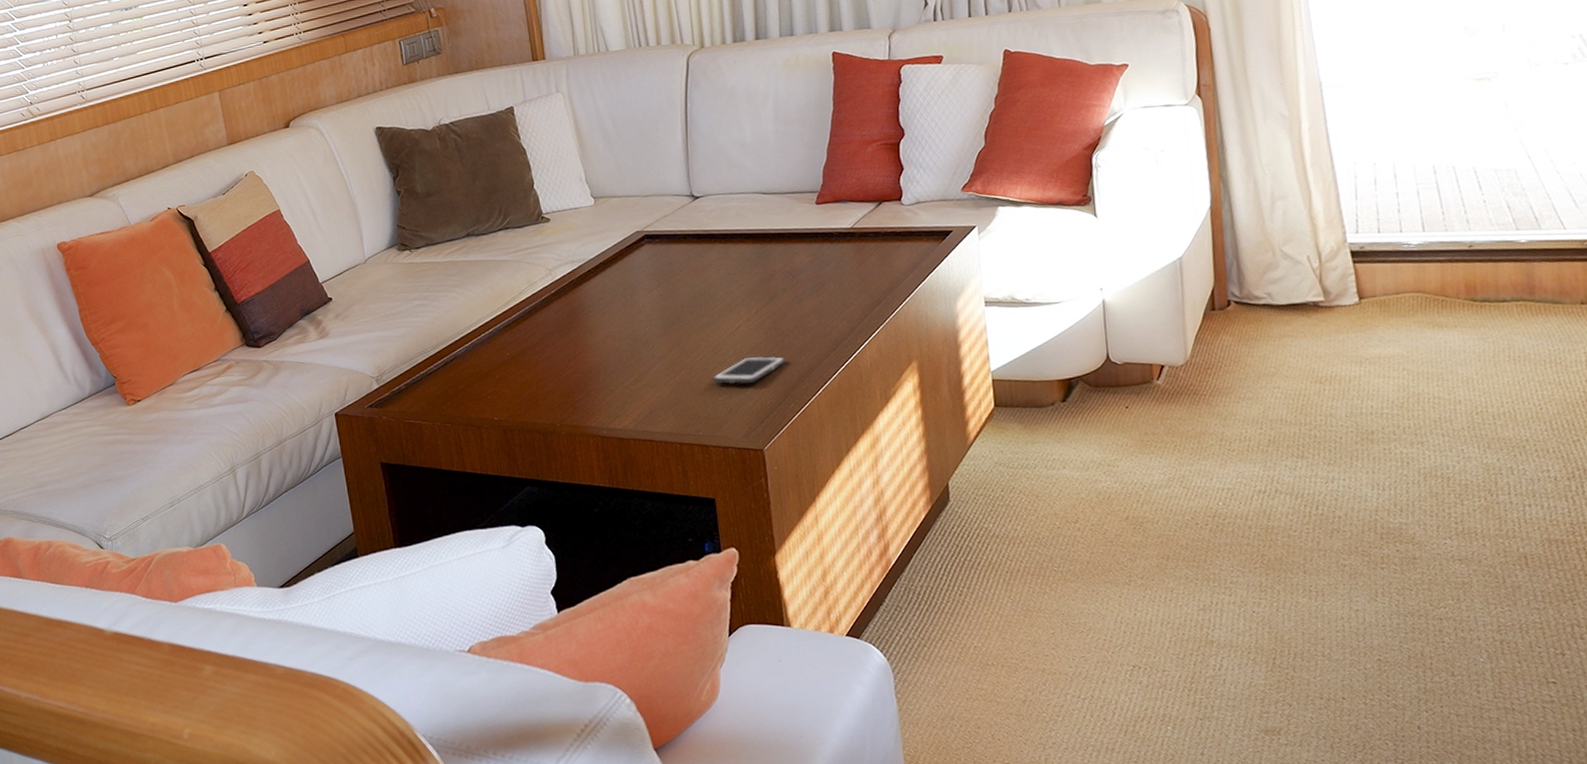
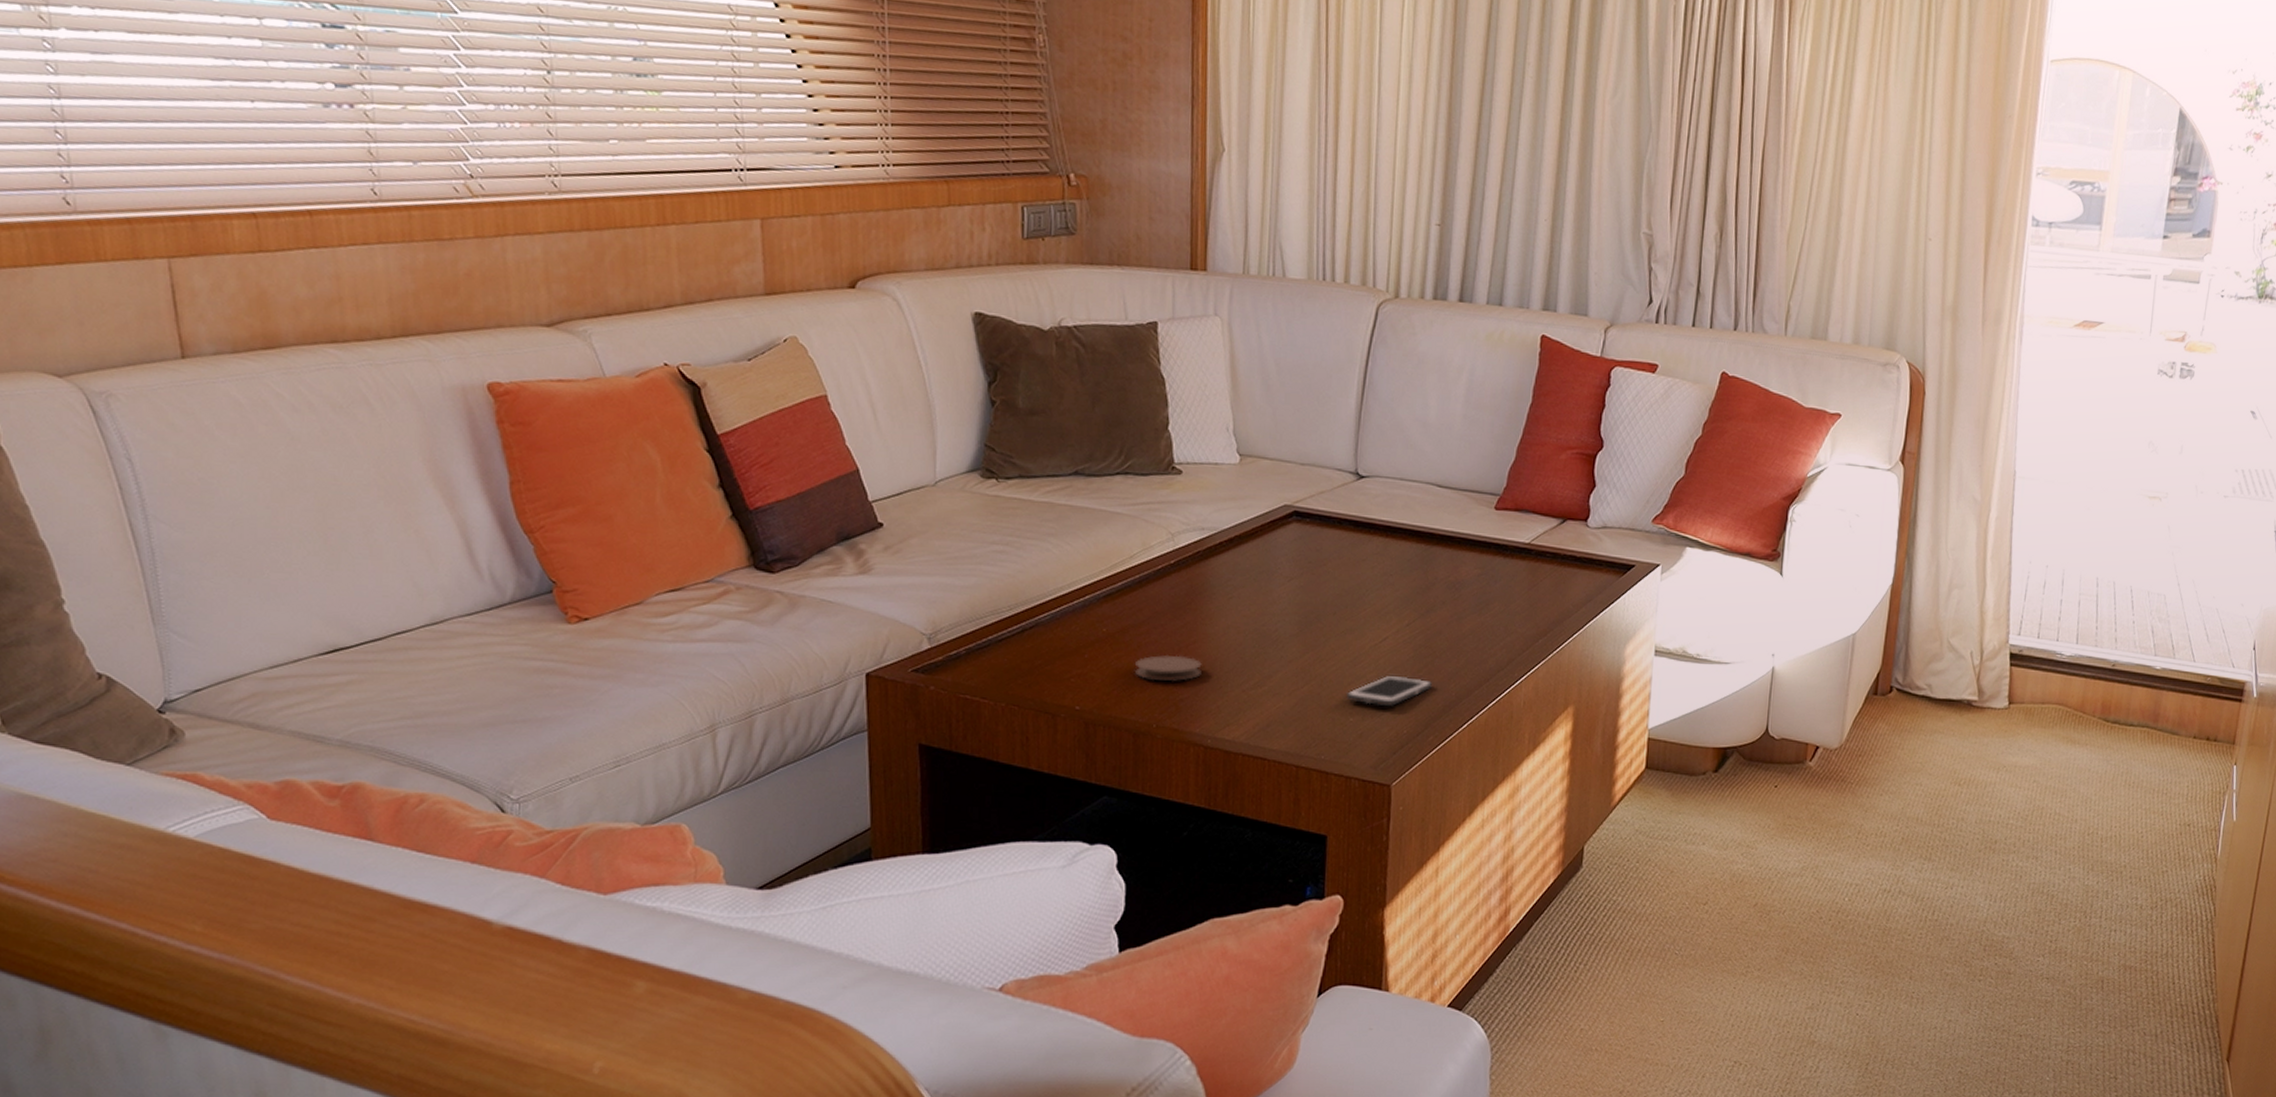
coaster: none [536,365,590,389] -> present [1135,654,1202,682]

